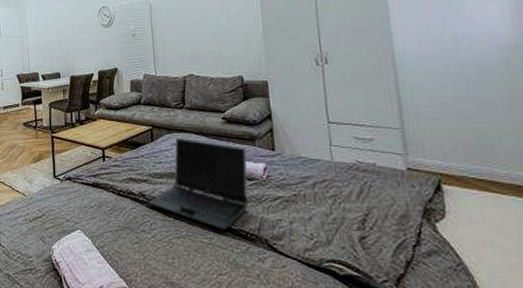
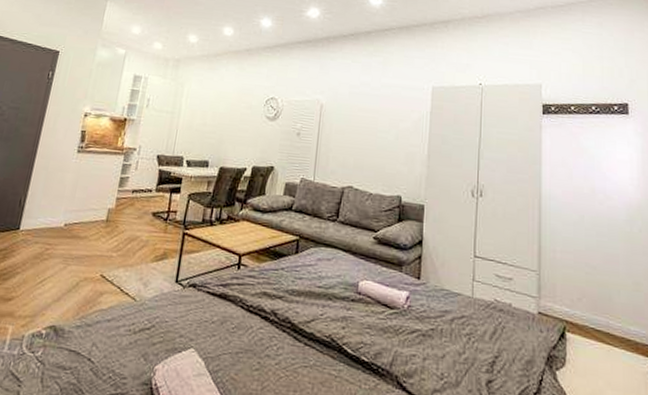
laptop computer: present [147,137,248,230] -> none [278,252,392,362]

